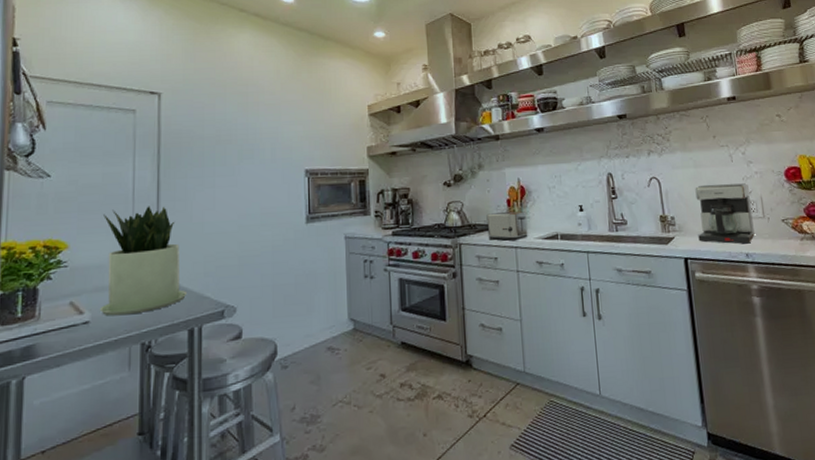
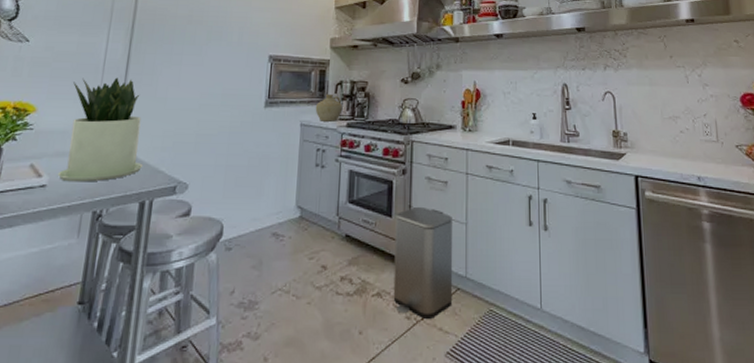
ceramic jug: none [358,203,387,232] -> present [315,93,343,122]
pedal bin: none [450,307,513,416] -> present [393,206,453,319]
toaster: present [486,211,528,241] -> none [440,112,480,143]
coffee maker: present [695,183,755,244] -> none [649,103,708,167]

